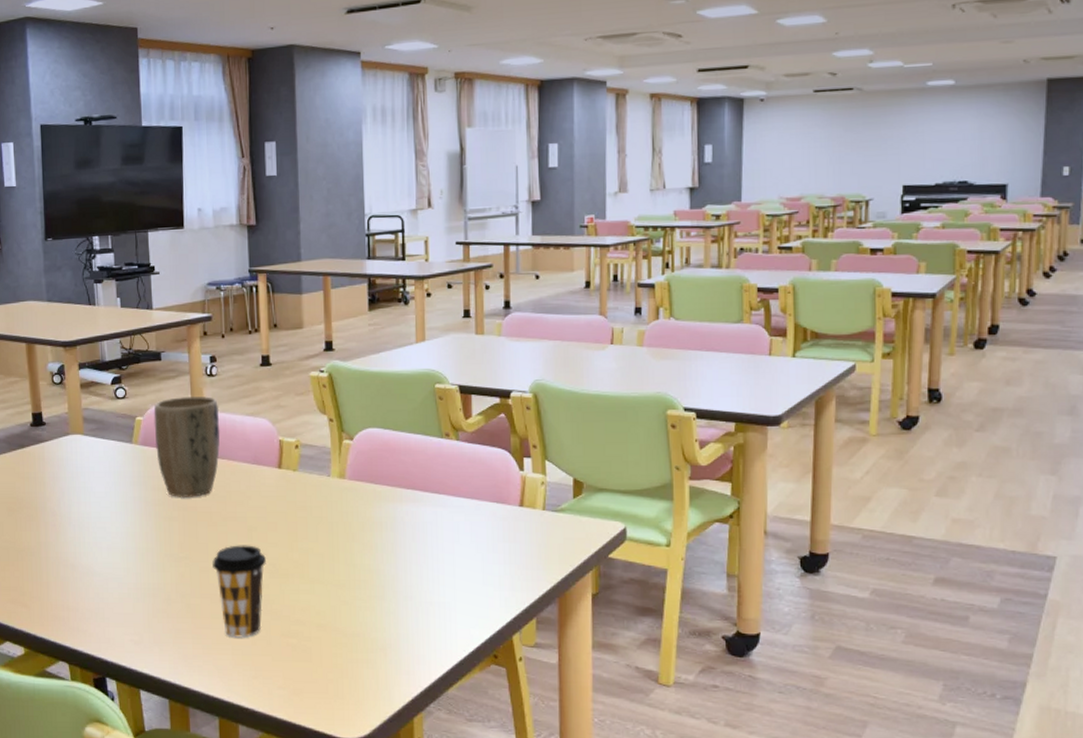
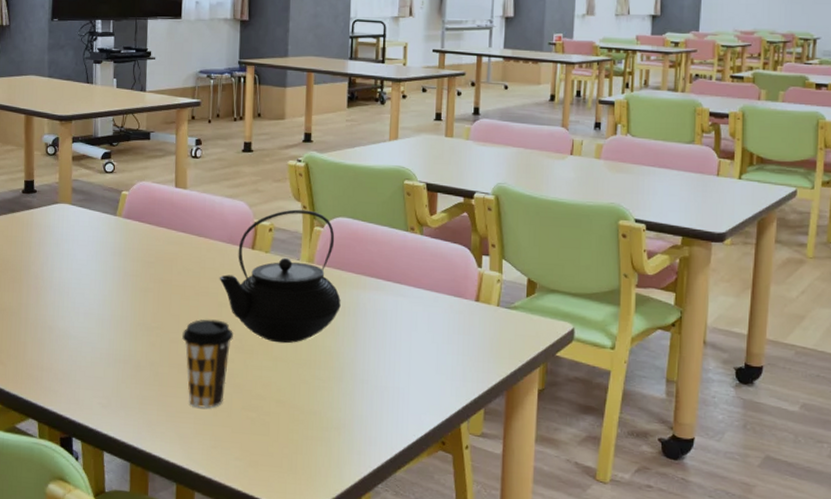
plant pot: present [153,396,220,499] -> none [138,175,201,271]
teapot: none [246,423,377,565] -> present [219,209,341,344]

